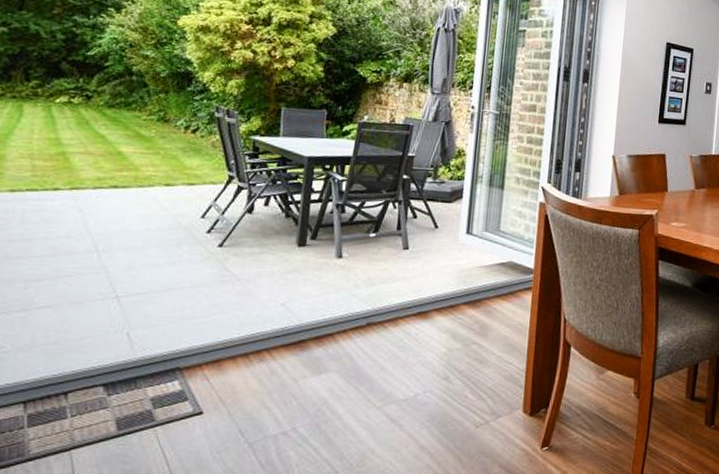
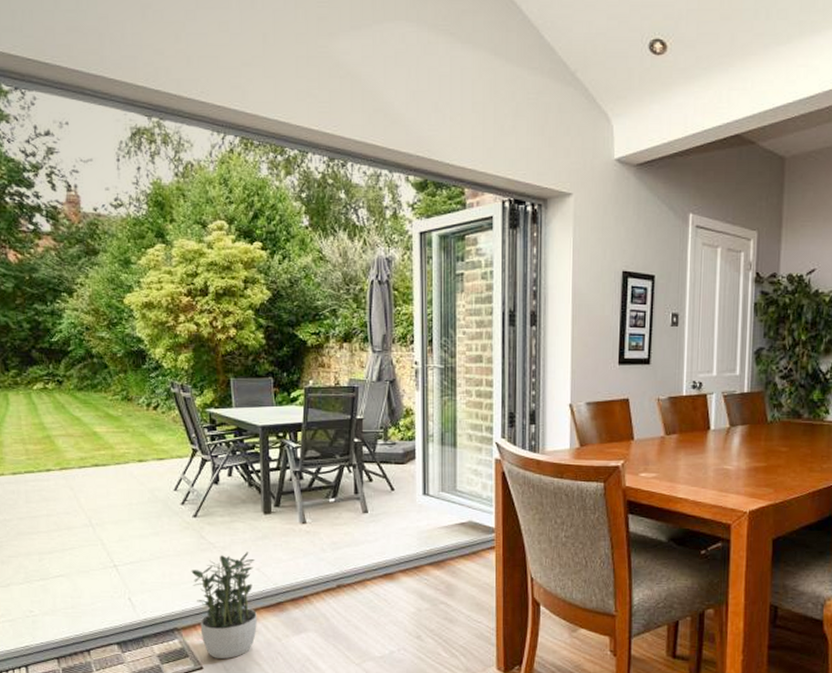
potted plant: none [205,286,280,402] -> present [191,552,257,659]

